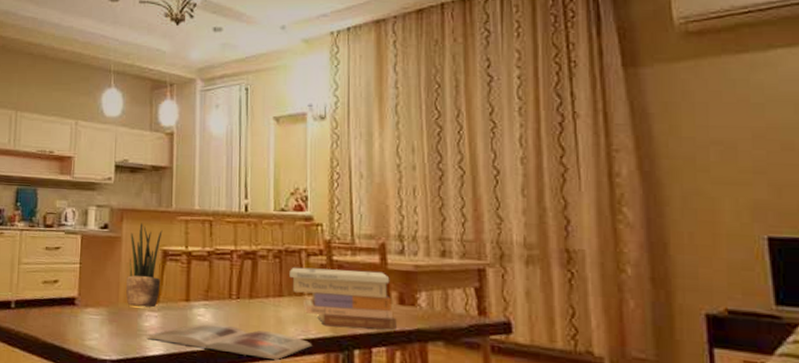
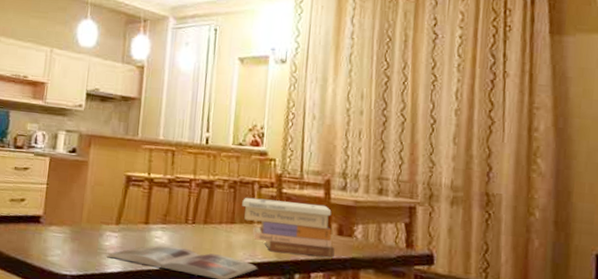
potted plant: present [126,223,163,308] -> none [89,149,128,229]

